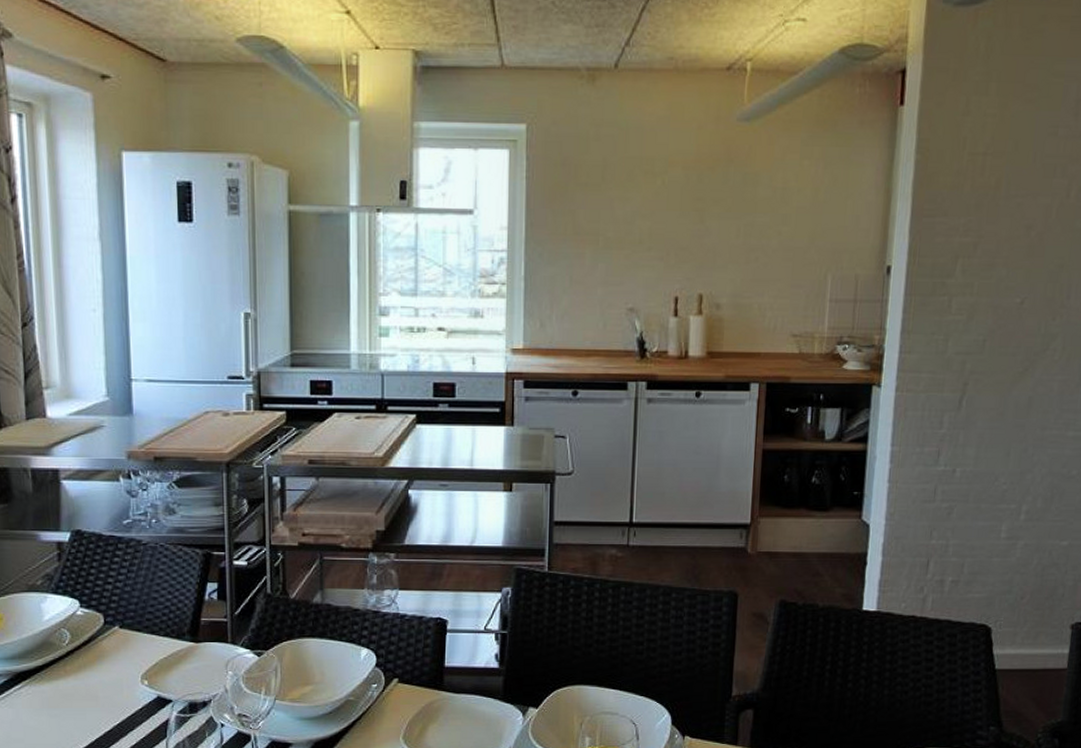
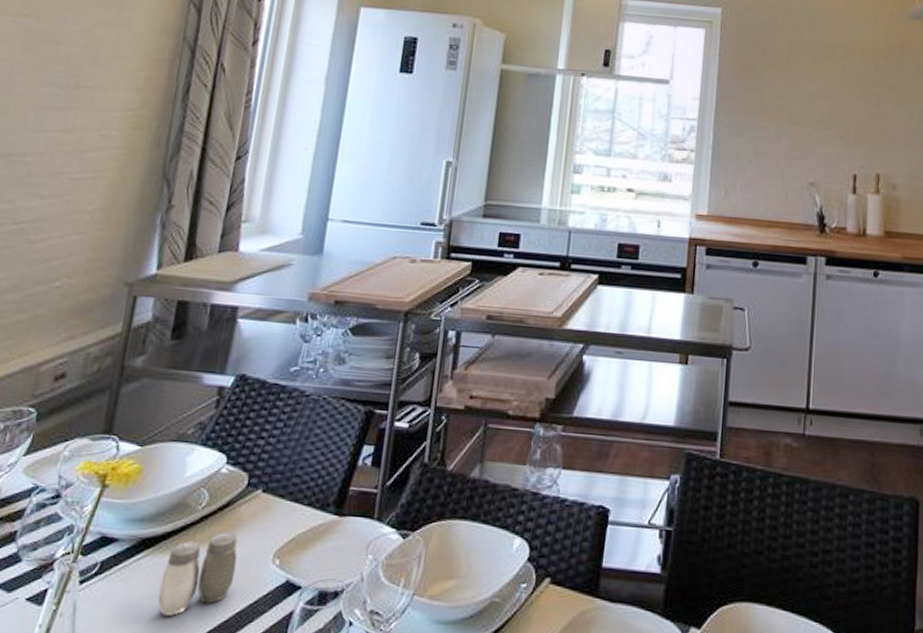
salt and pepper shaker: none [43,661,110,730] -> present [158,531,238,616]

